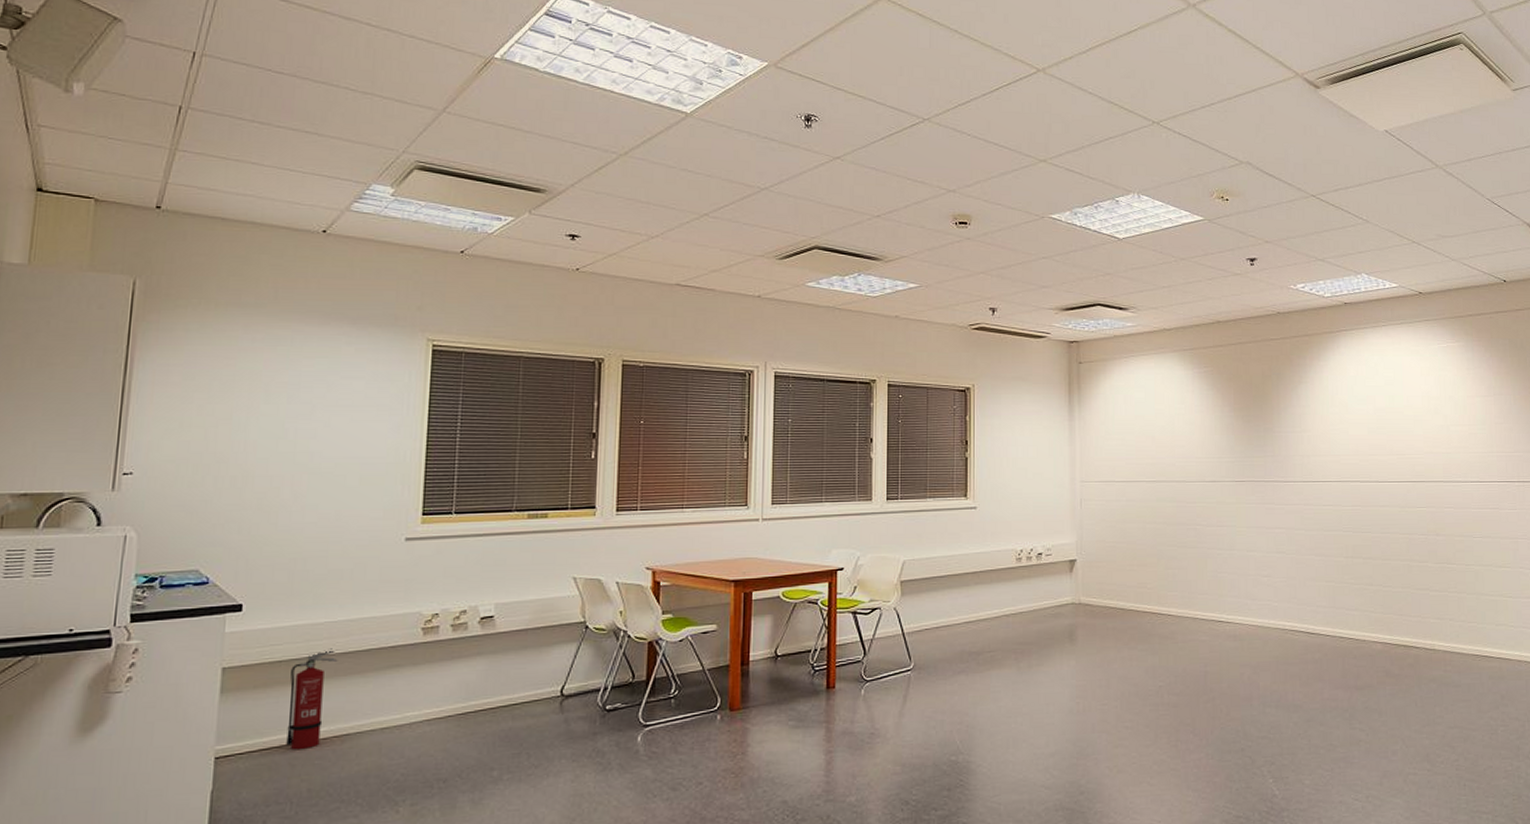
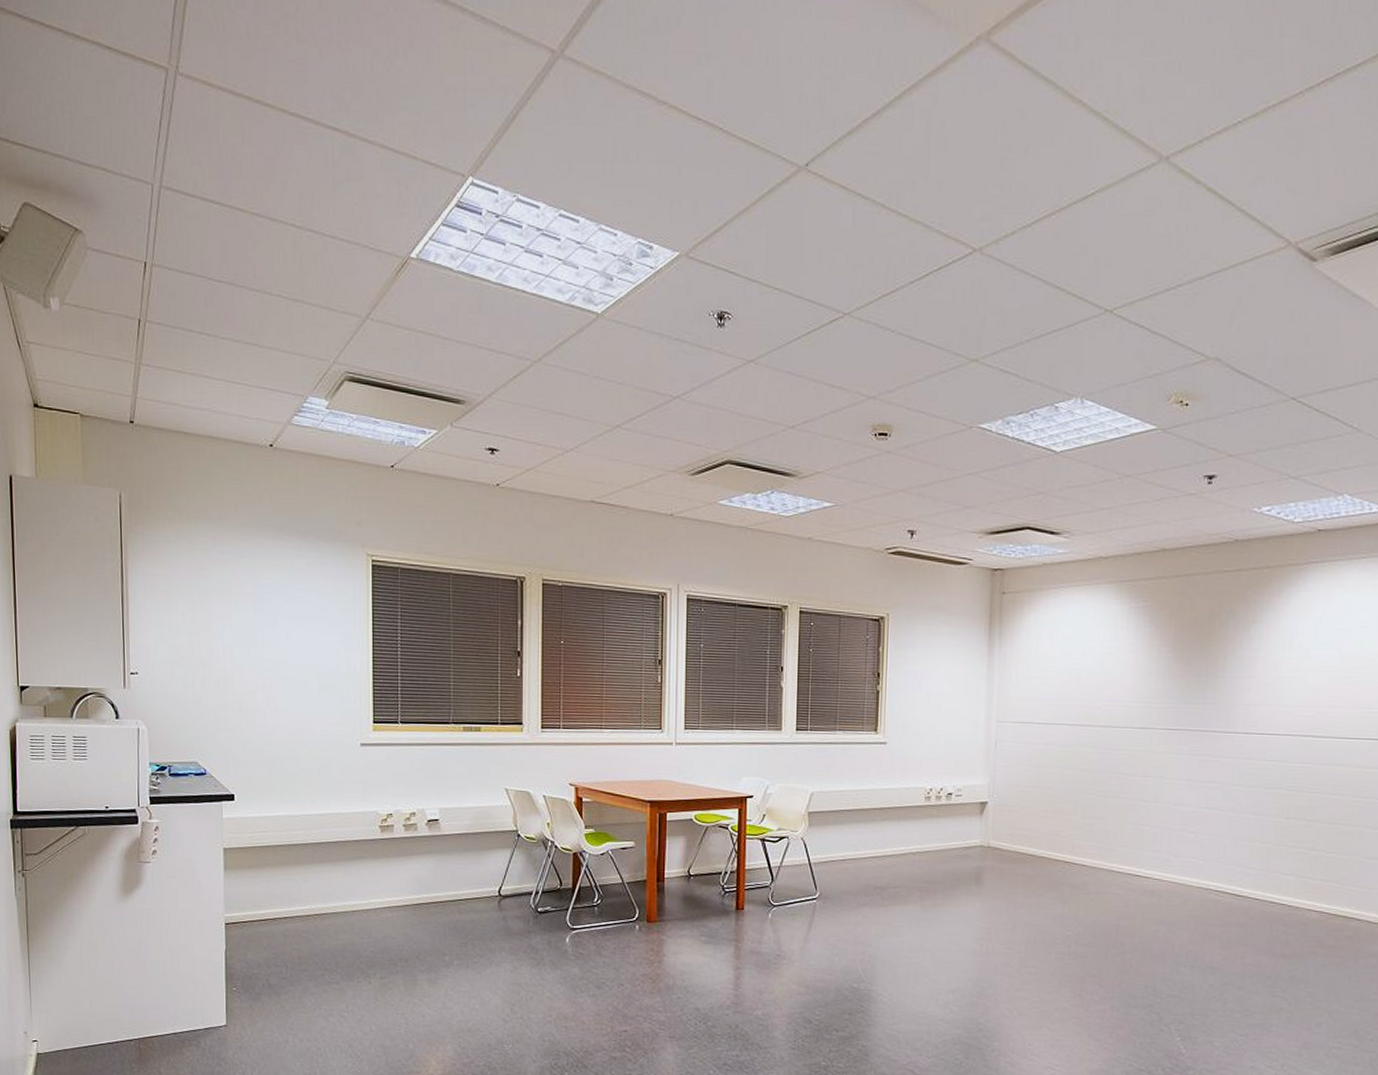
fire extinguisher: present [286,648,338,750] -> none [277,838,314,923]

